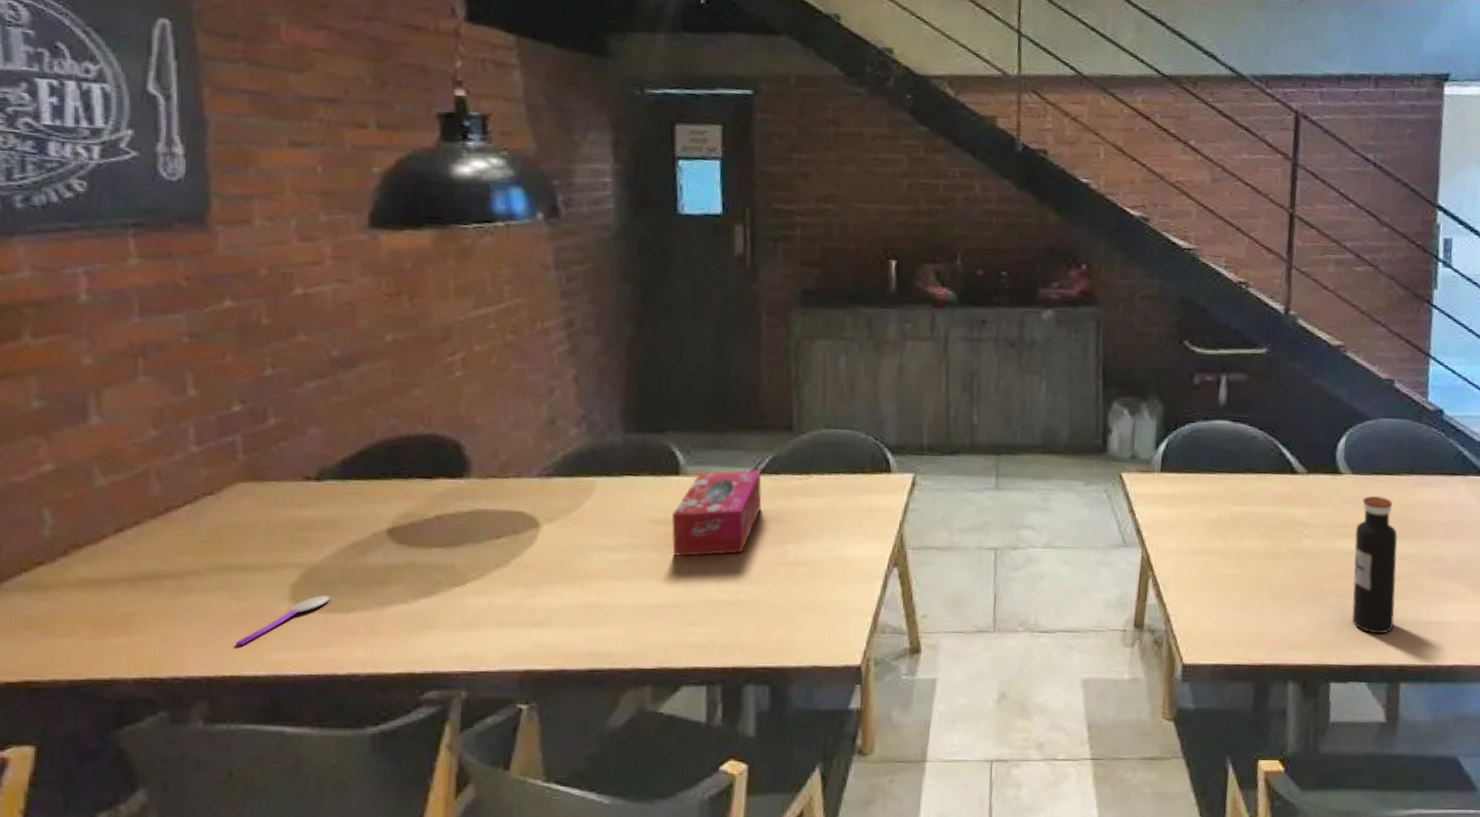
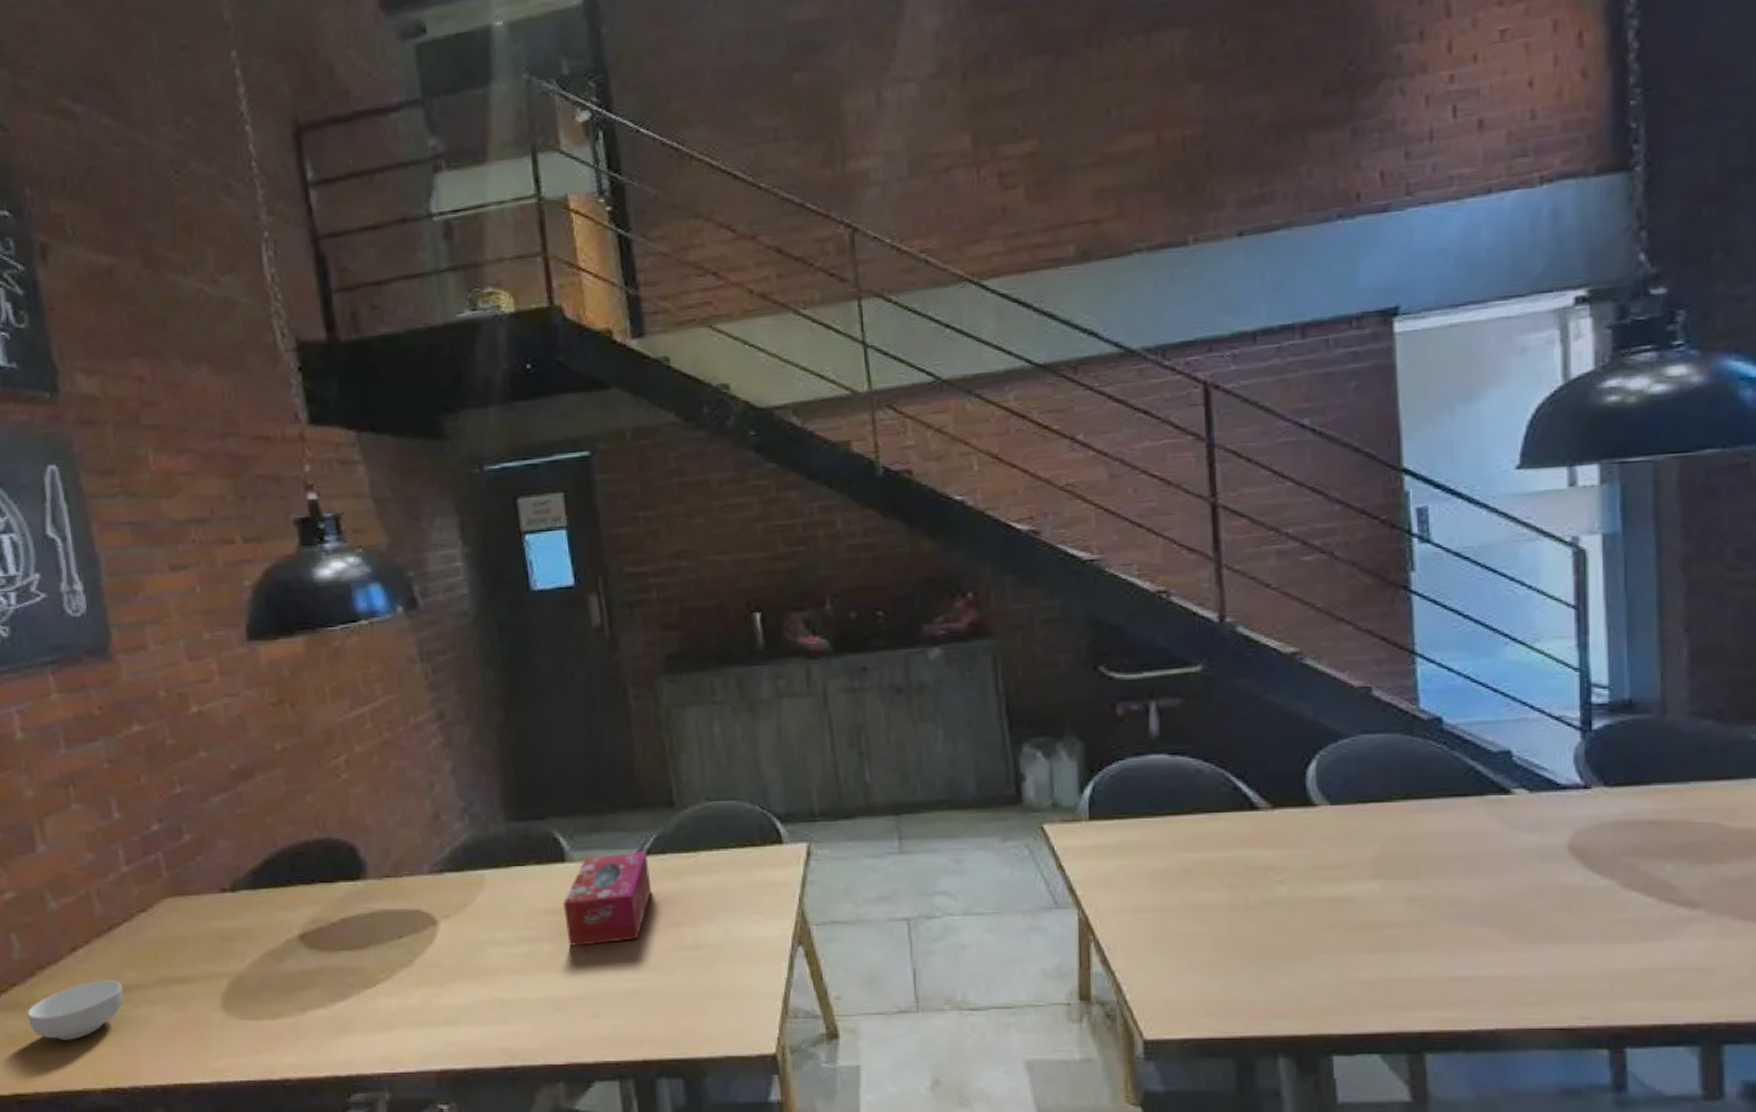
cereal bowl: none [52,563,175,626] -> present [27,979,124,1040]
spoon: present [236,595,331,646] -> none [181,1003,257,1055]
water bottle: present [1352,496,1398,634] -> none [1342,829,1407,996]

